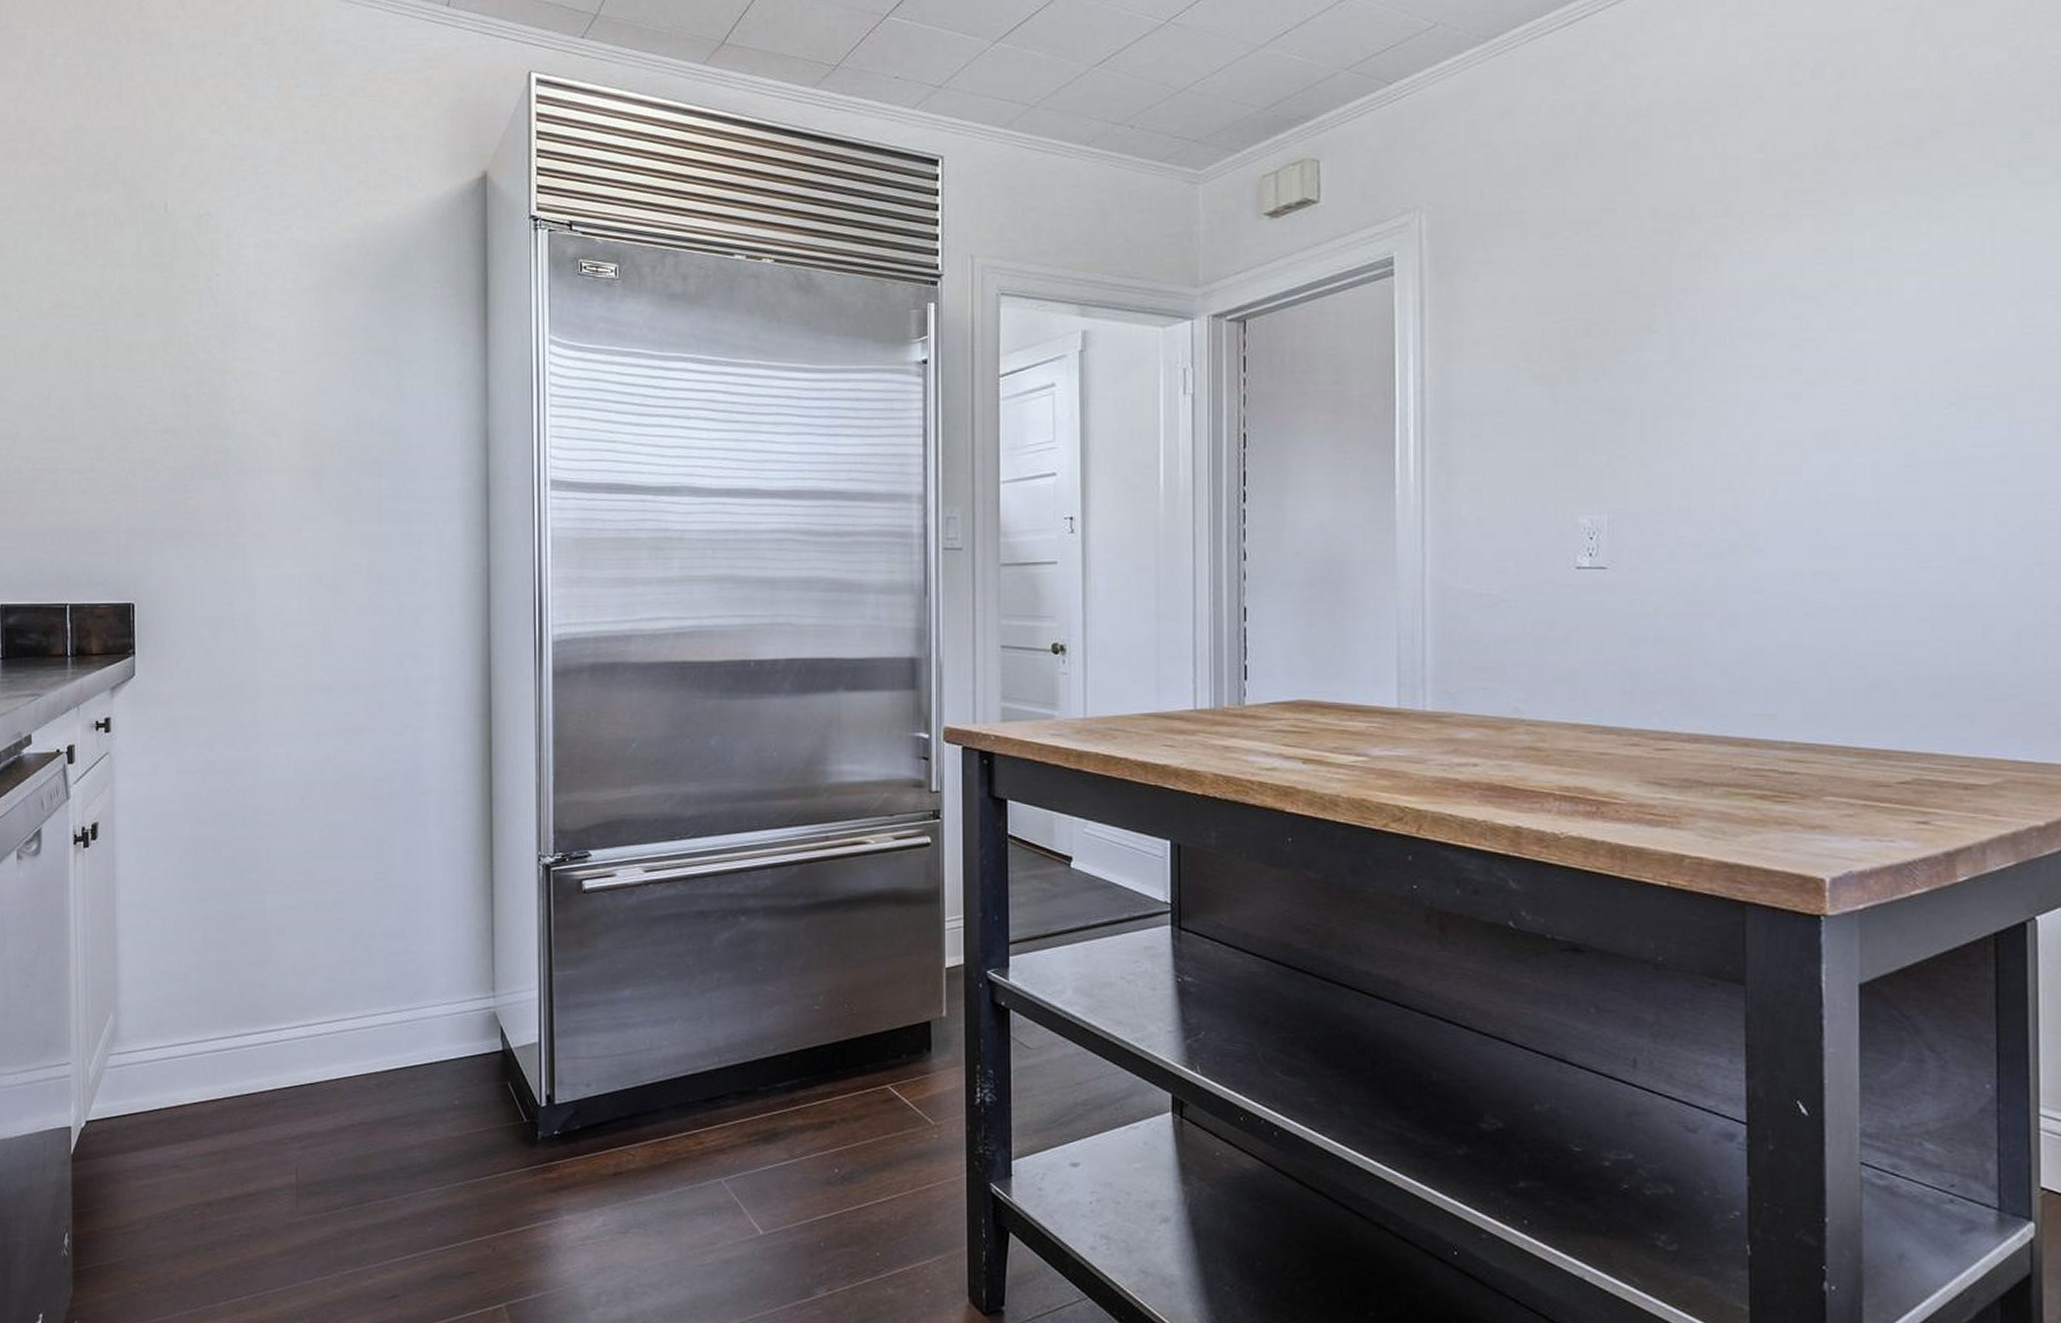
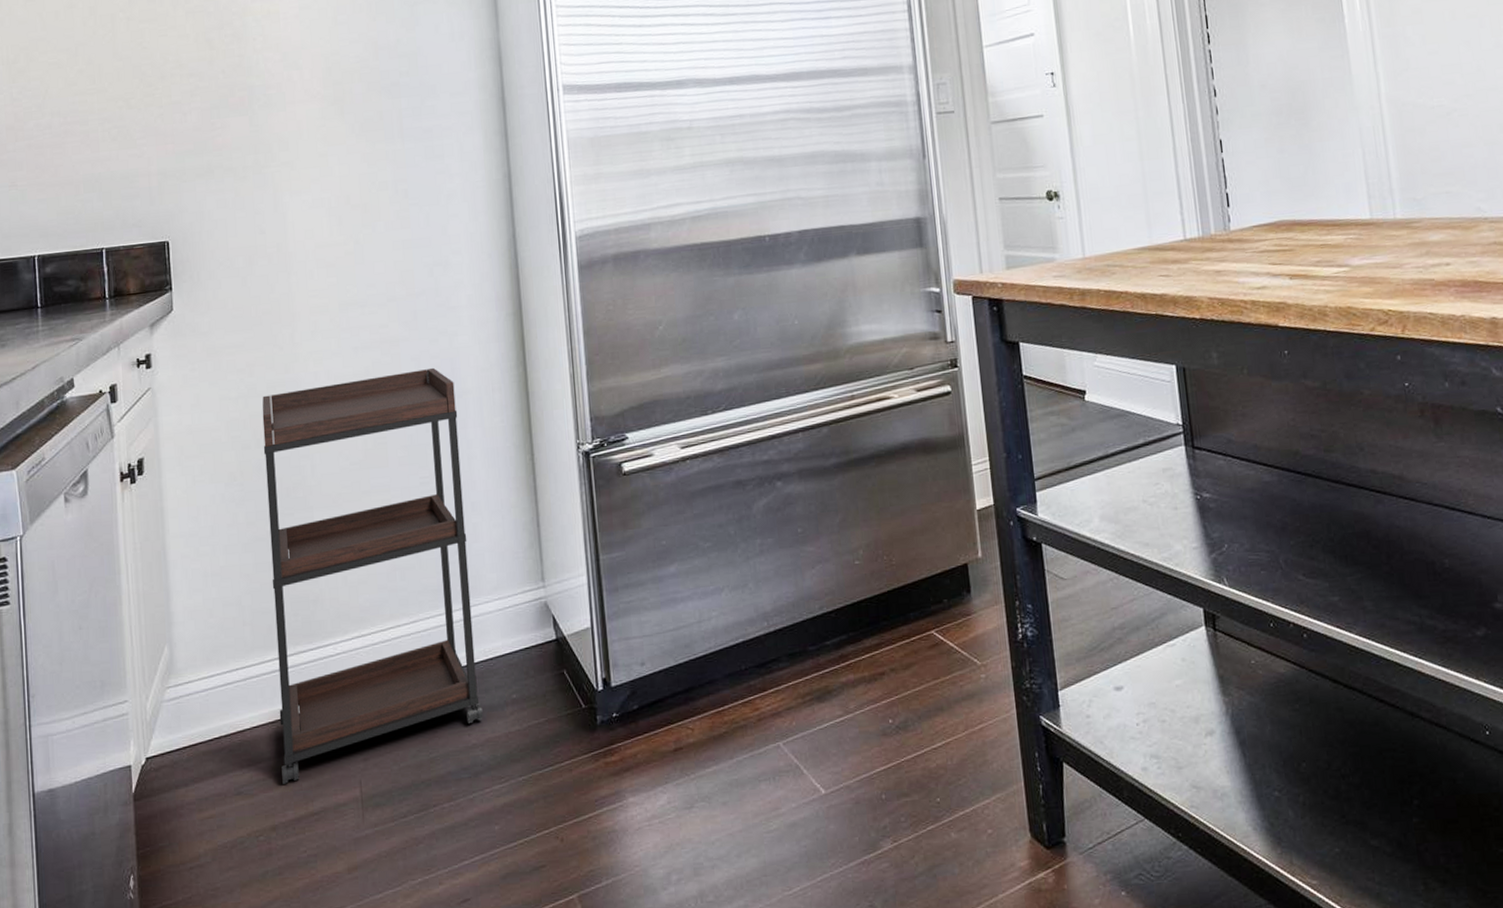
shelving unit: none [219,762,424,1162] -> present [262,367,483,784]

